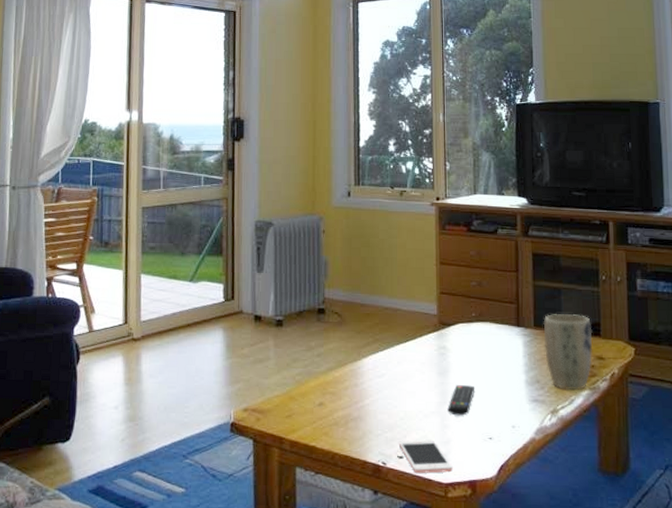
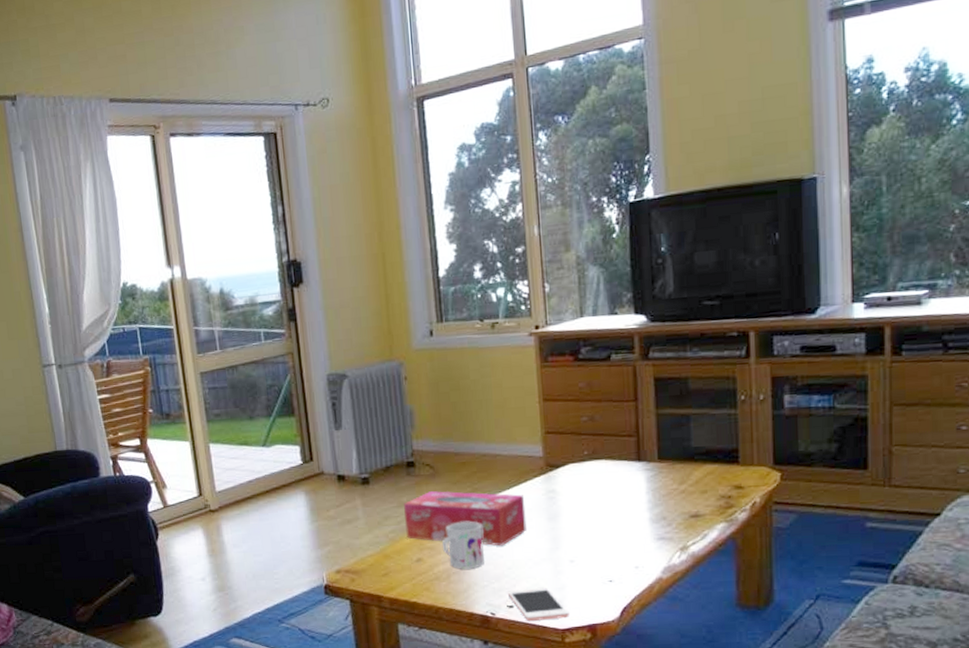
tissue box: none [311,338,419,397] -> present [404,491,527,546]
mug: none [344,370,380,417] -> present [443,522,484,569]
remote control: present [447,385,474,416] -> none [560,528,590,561]
plant pot: present [543,314,593,391] -> none [669,441,729,525]

